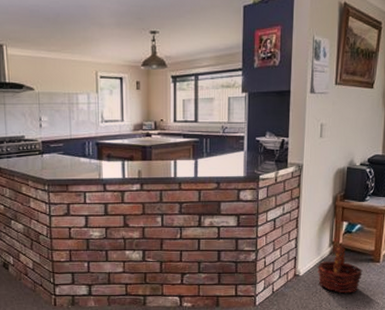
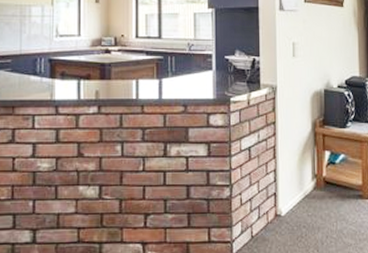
basket: present [317,245,363,294] -> none [300,178,352,238]

